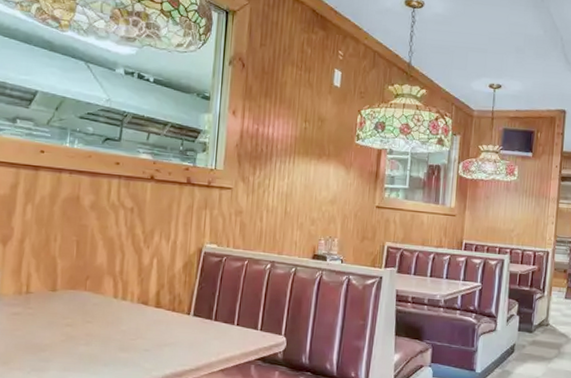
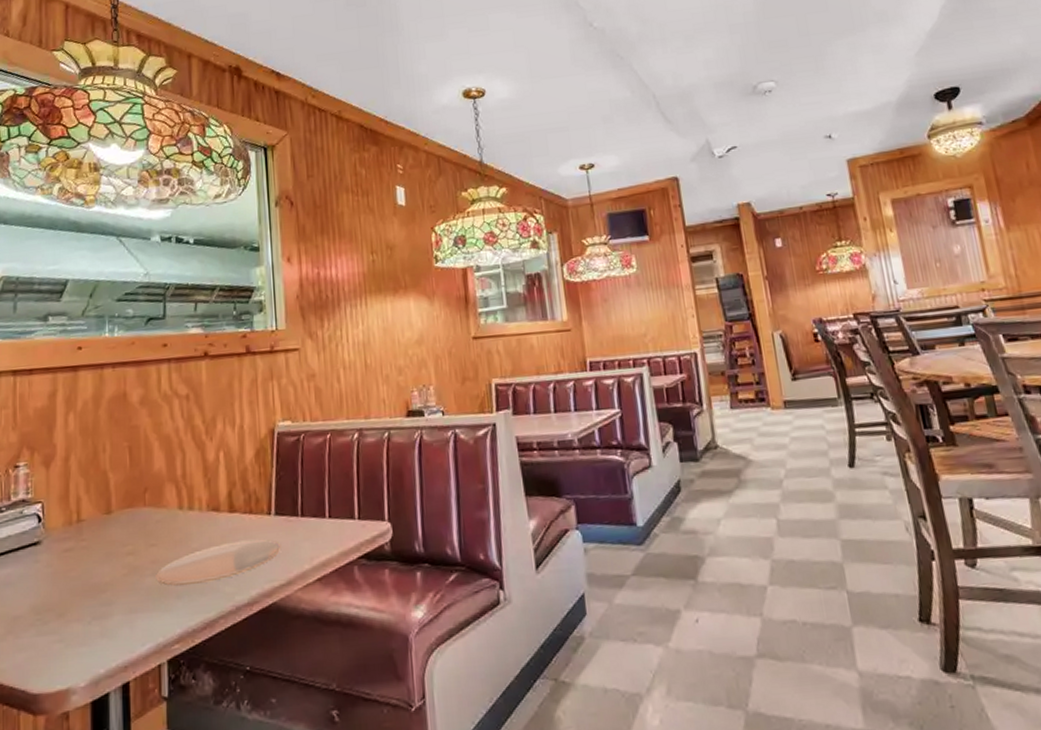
plate: none [88,330,195,358] -> present [156,539,282,586]

